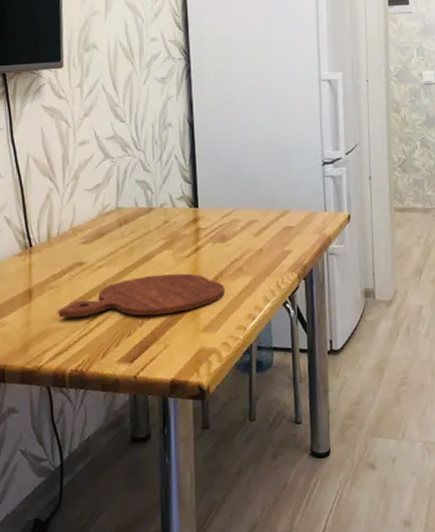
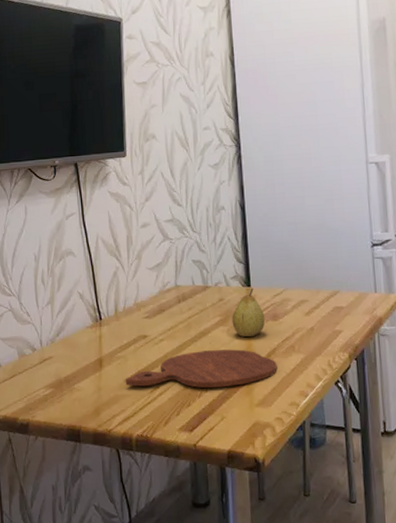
fruit: none [177,208,213,260] -> present [231,288,266,337]

